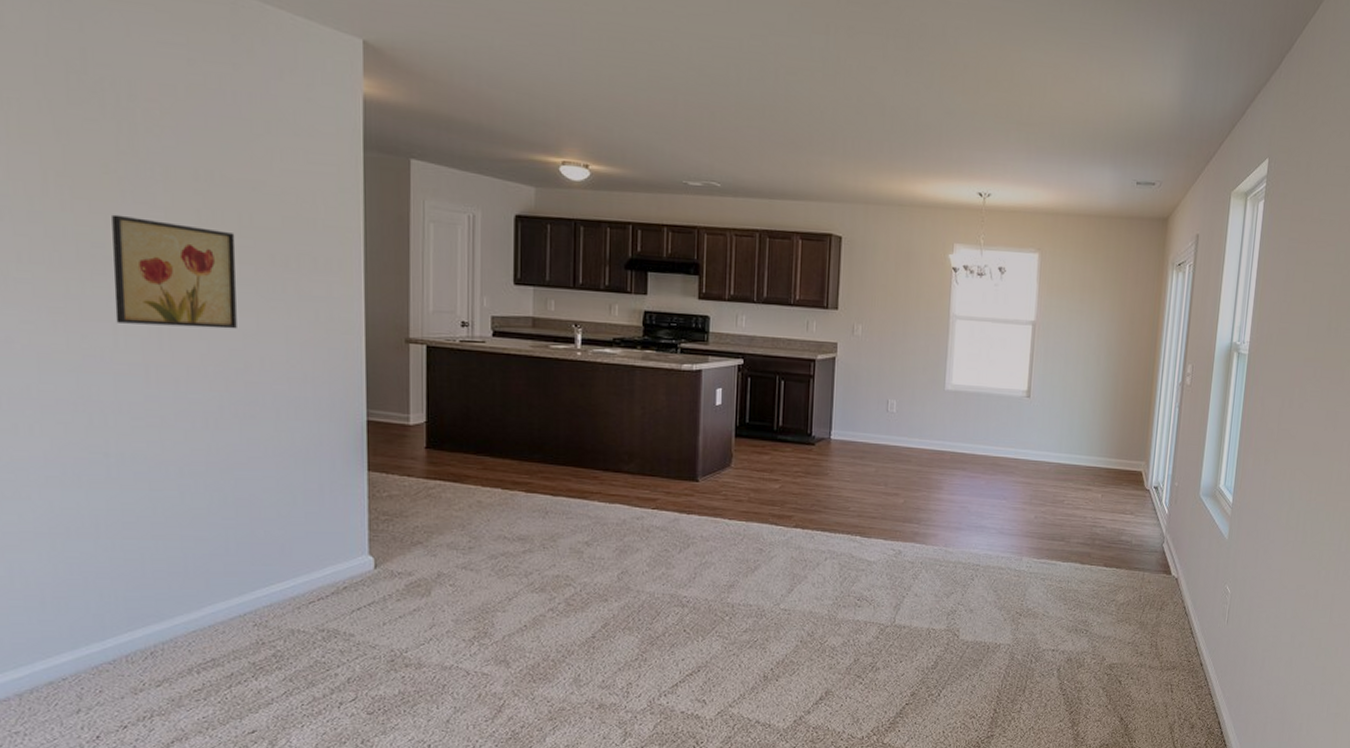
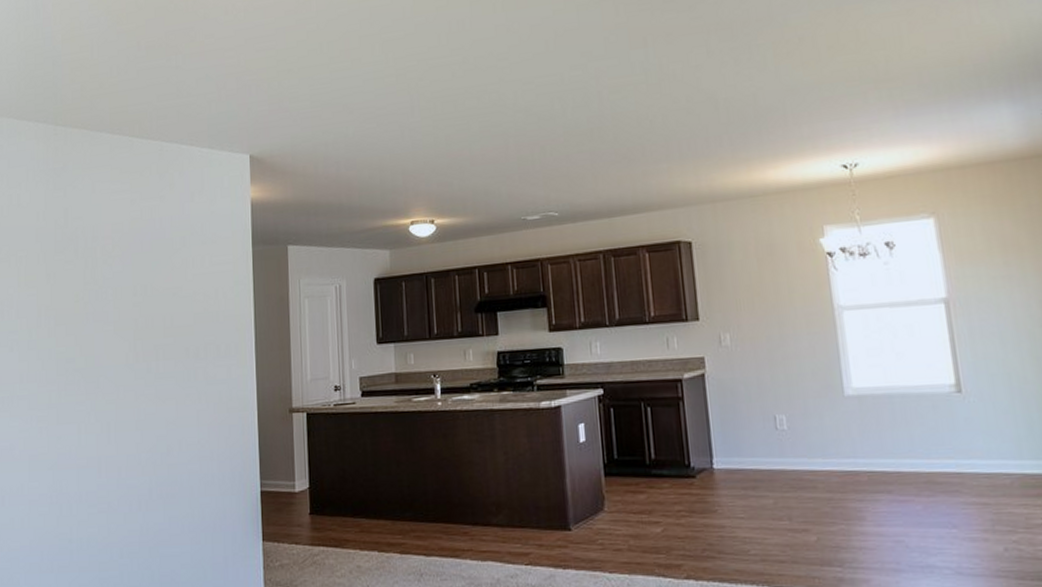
wall art: present [112,214,237,329] -> none [79,333,162,424]

